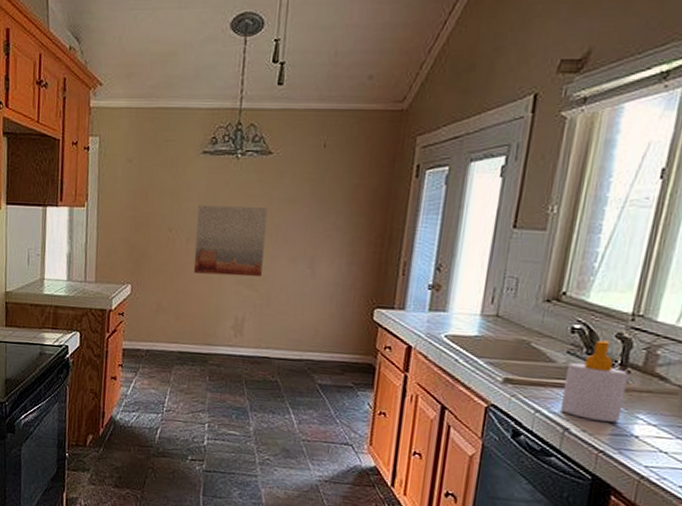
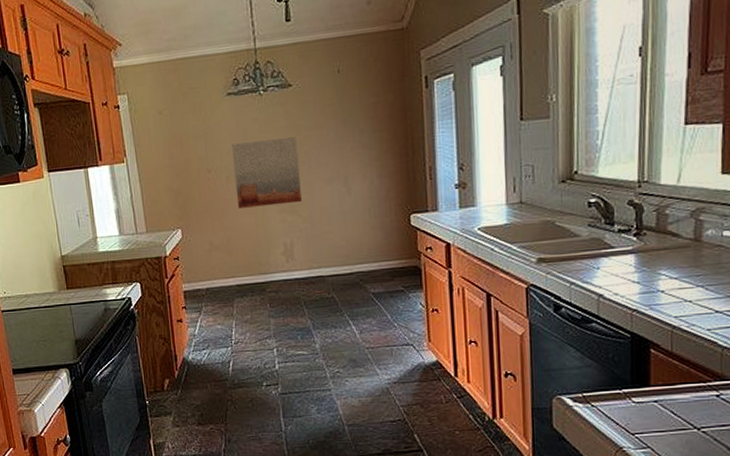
soap bottle: present [560,340,628,423] -> none [591,209,646,284]

